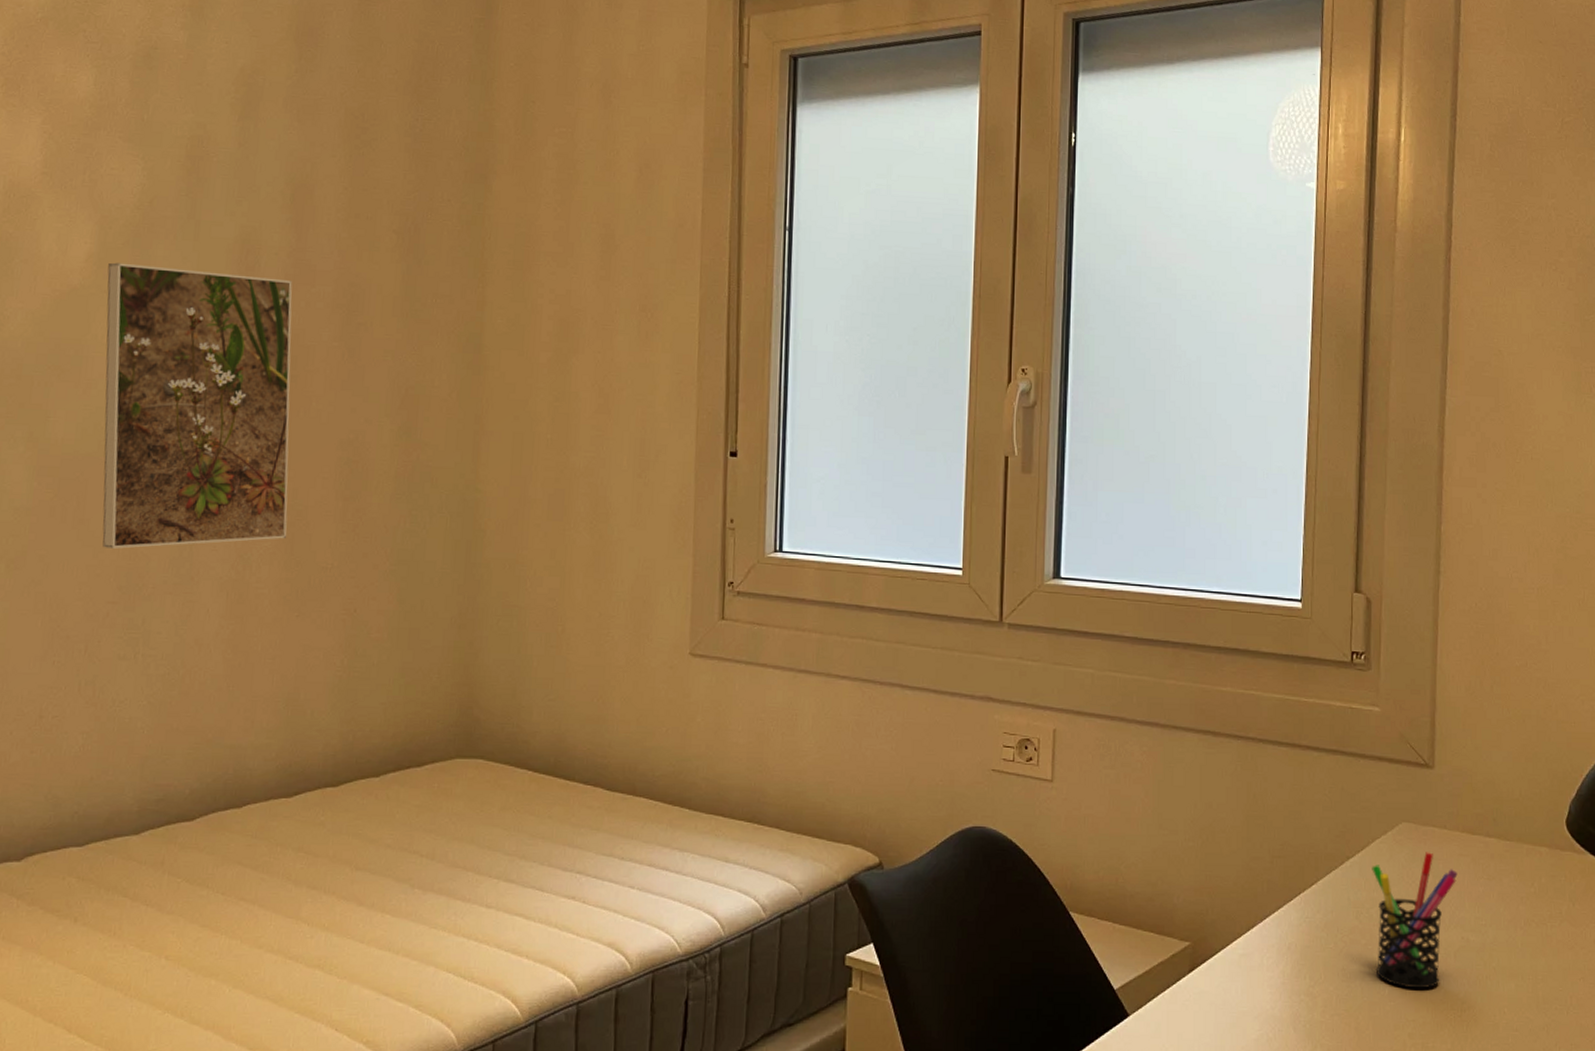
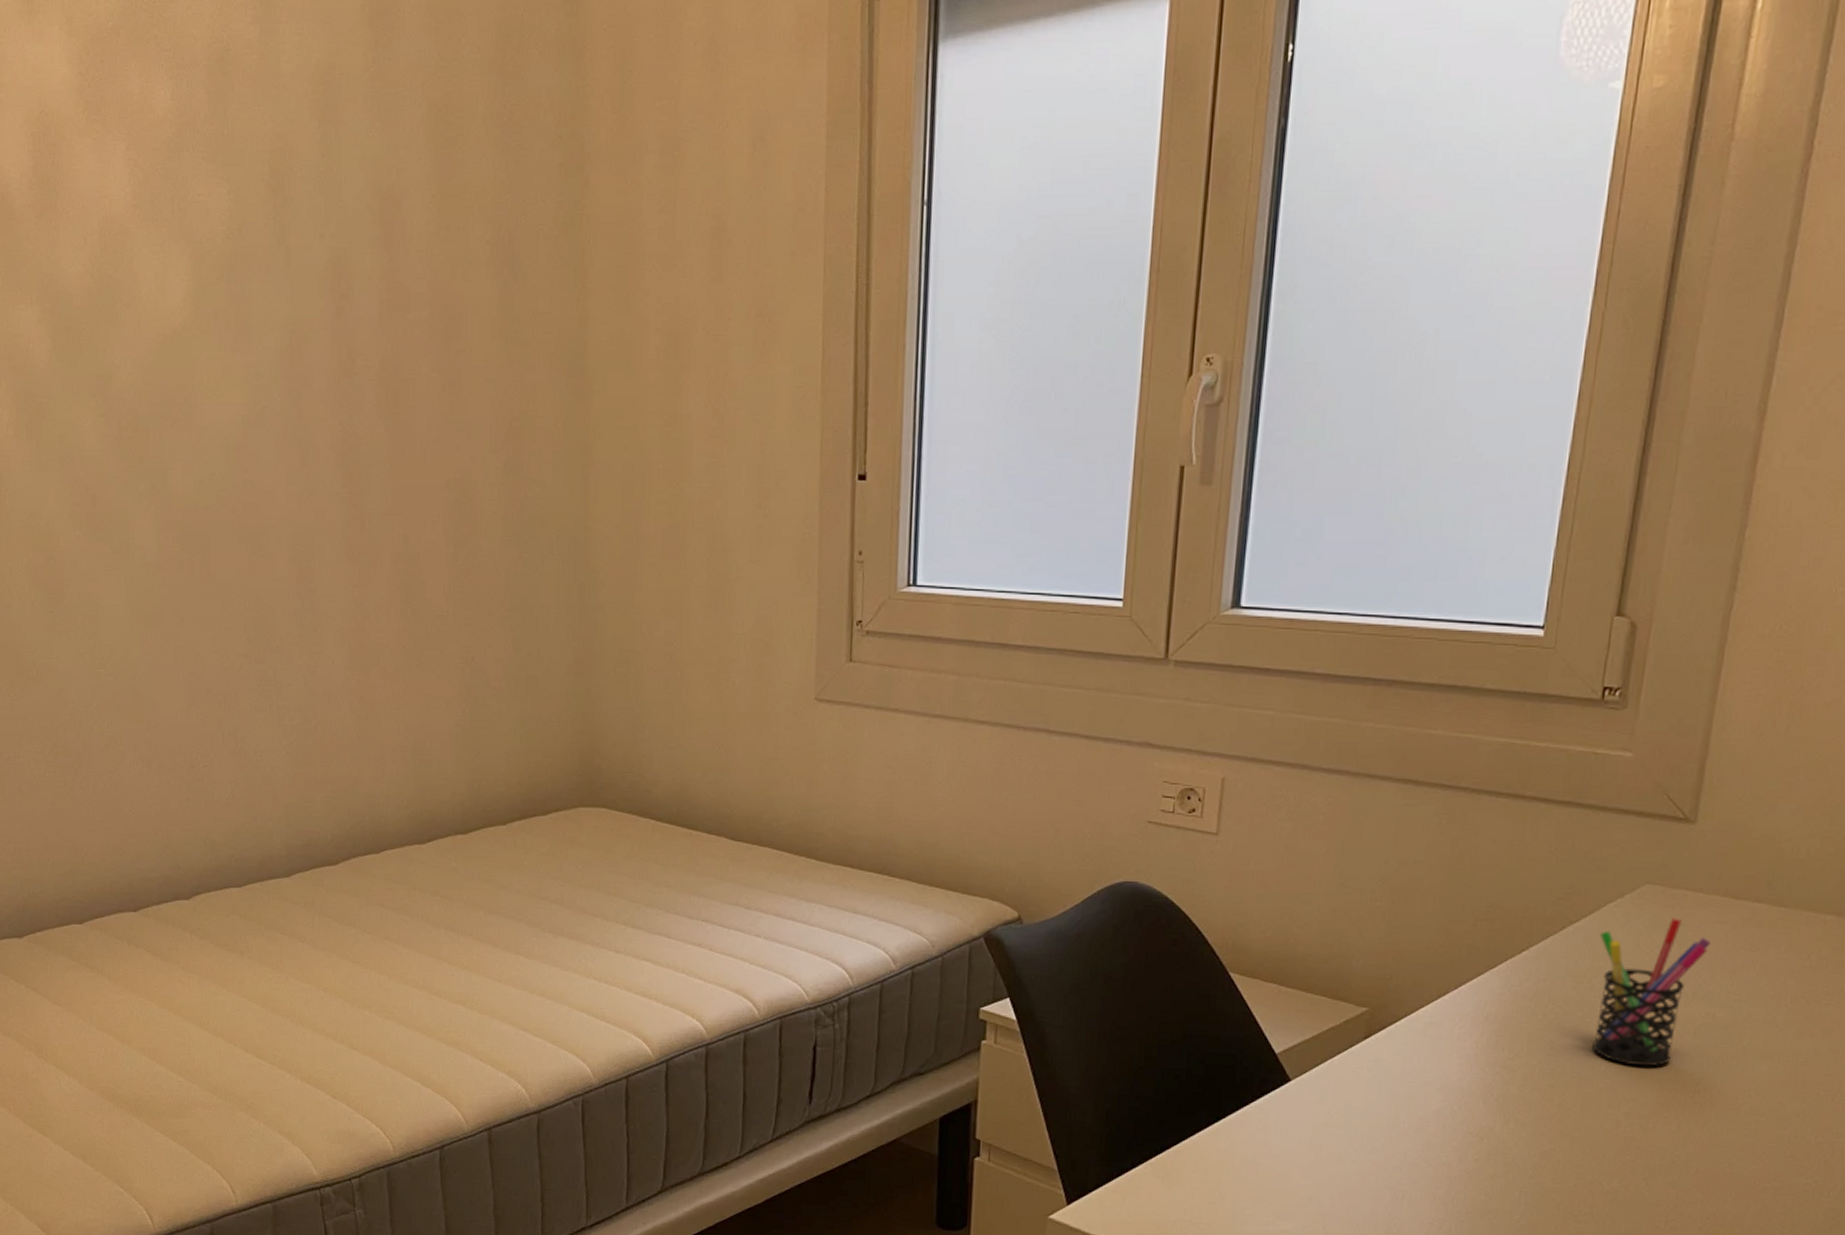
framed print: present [102,262,293,549] -> none [206,299,402,601]

